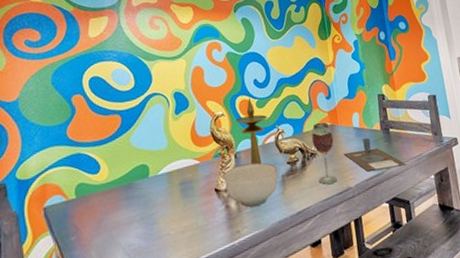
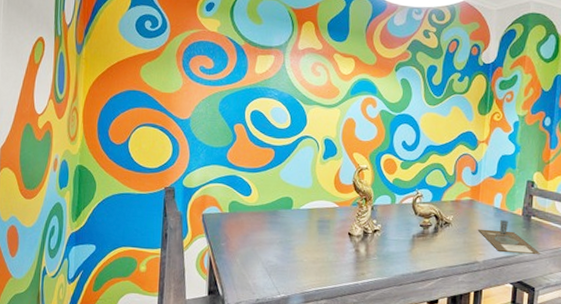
bowl: present [223,162,278,207] -> none [357,217,410,256]
candlestick: present [236,98,268,165] -> none [378,158,409,221]
wineglass: present [311,122,337,185] -> none [447,195,471,254]

